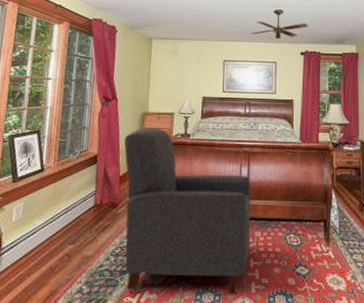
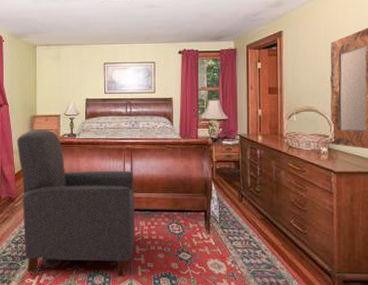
ceiling fan: present [251,9,309,40] -> none [129,10,186,40]

